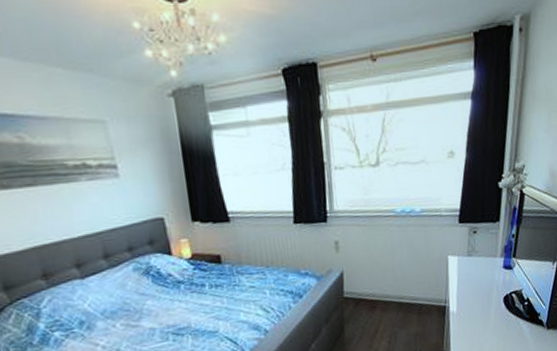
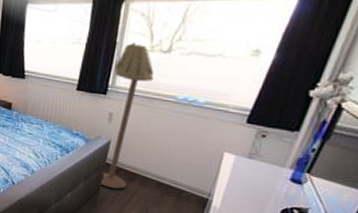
floor lamp: none [328,161,370,324] -> present [100,43,154,189]

